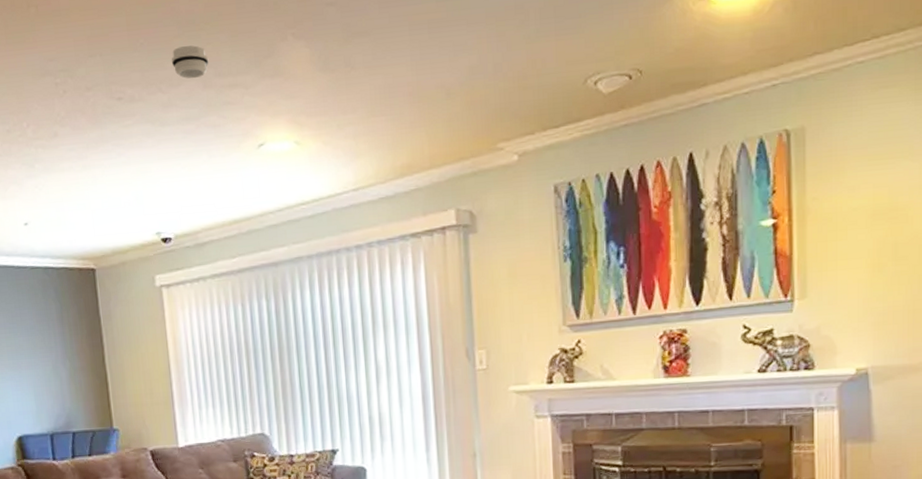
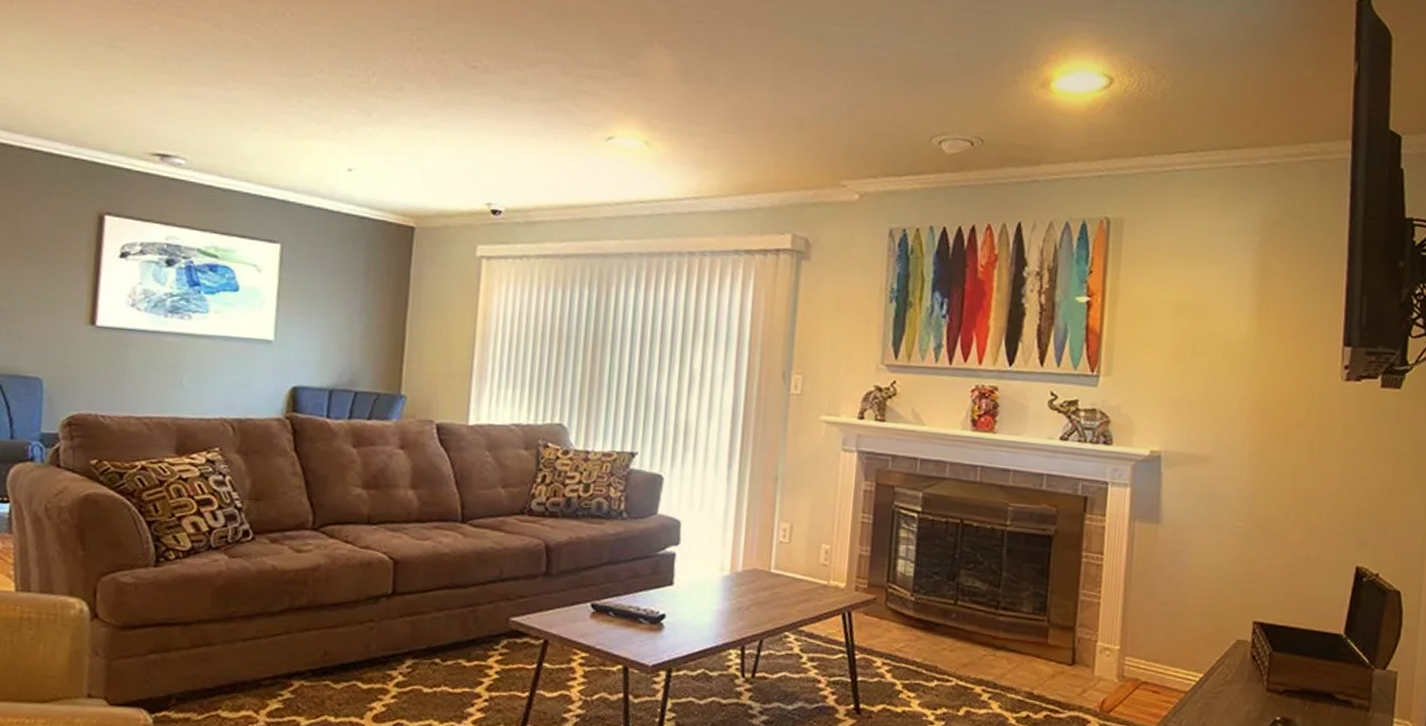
smoke detector: present [171,45,209,79] -> none [534,30,573,63]

